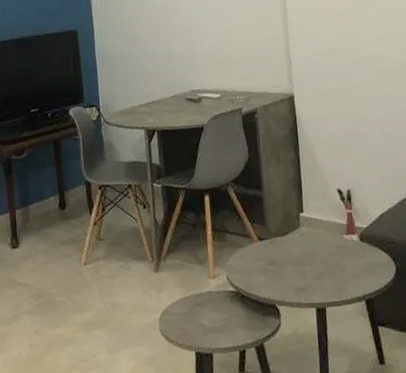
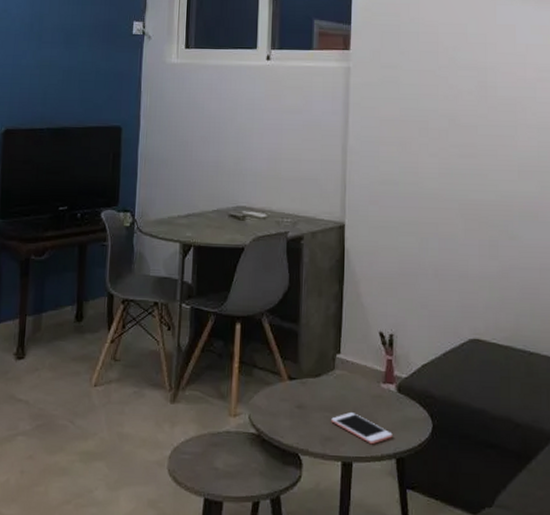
cell phone: none [302,264,360,290] -> present [331,412,393,445]

